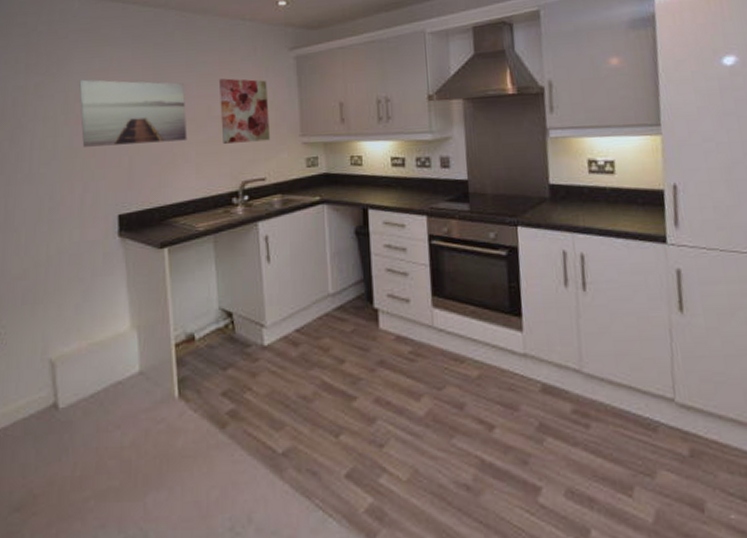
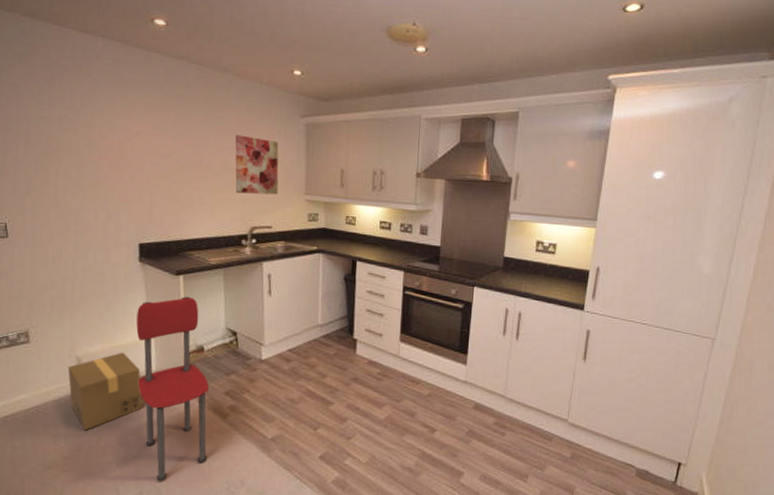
cardboard box: none [39,350,124,457] -> present [68,352,142,431]
wall art: present [79,79,187,147] -> none [102,118,204,186]
dining chair: none [116,273,203,522] -> present [136,296,210,481]

